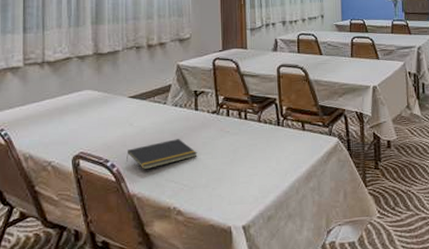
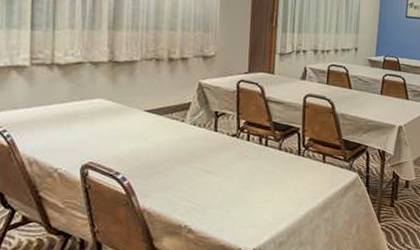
notepad: present [127,139,198,170] -> none [139,158,214,186]

